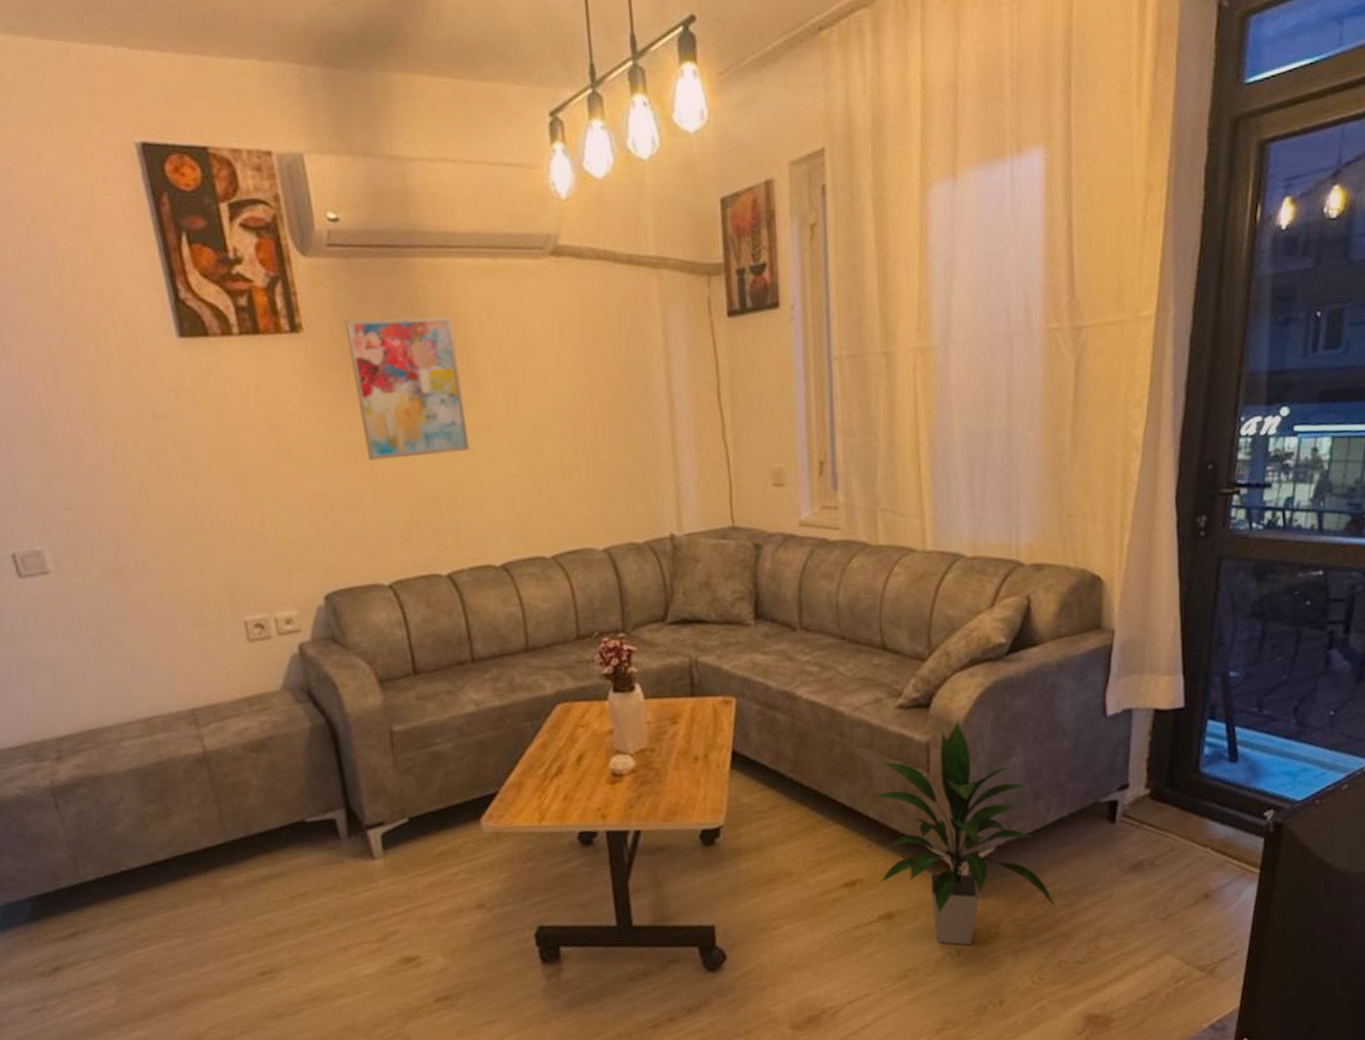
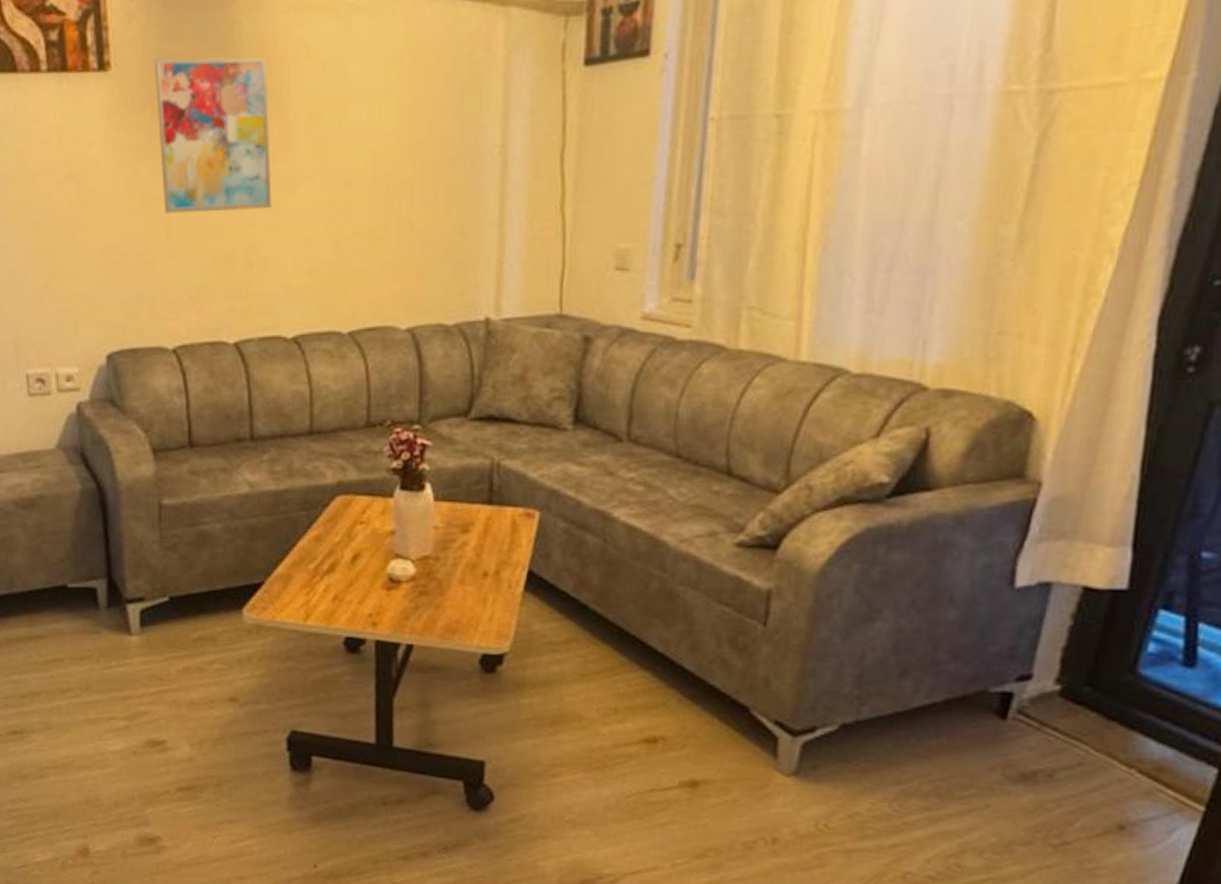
indoor plant: present [870,720,1057,945] -> none [687,569,911,834]

